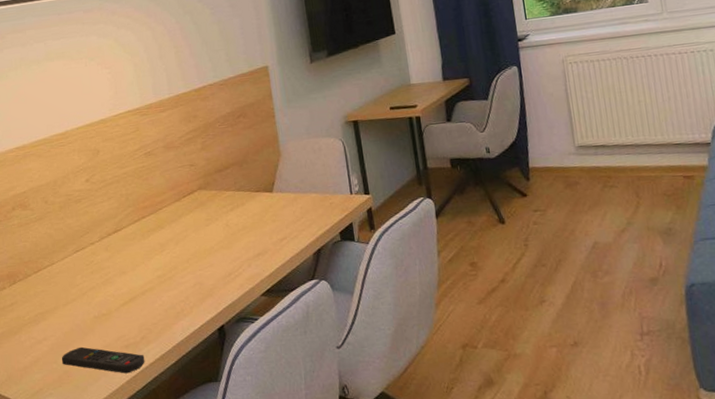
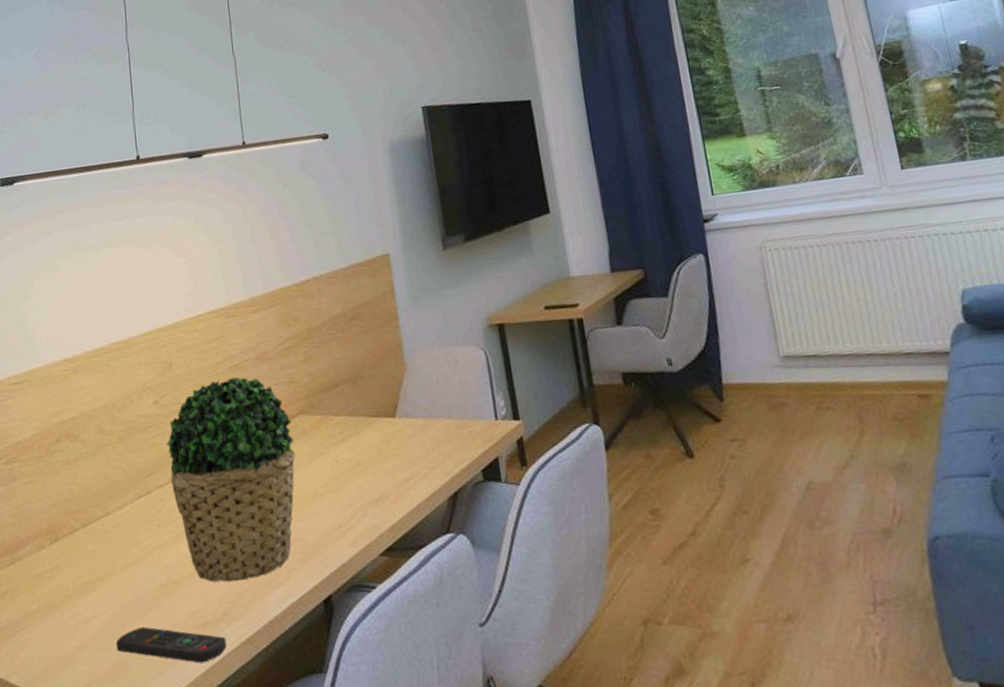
potted plant: none [96,161,196,315] -> present [167,377,296,583]

